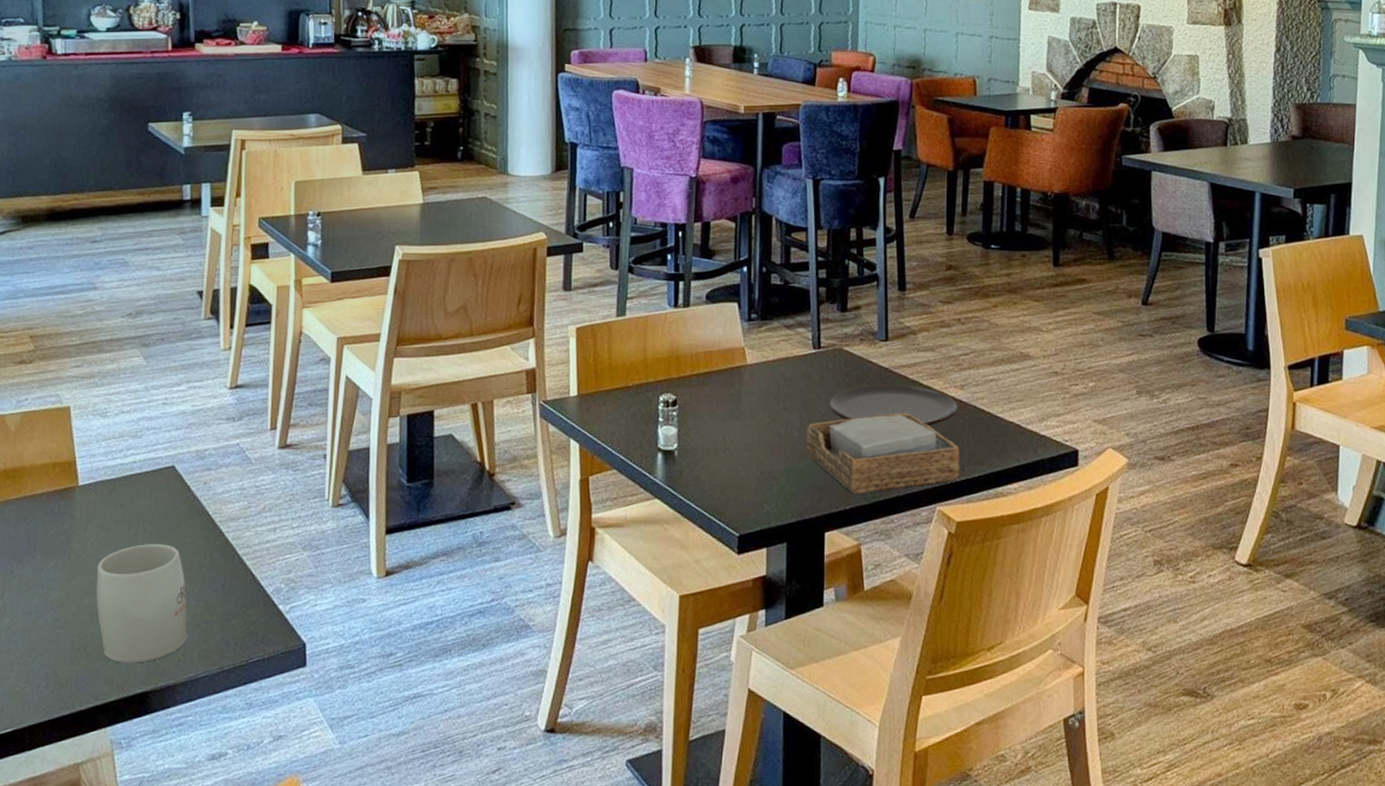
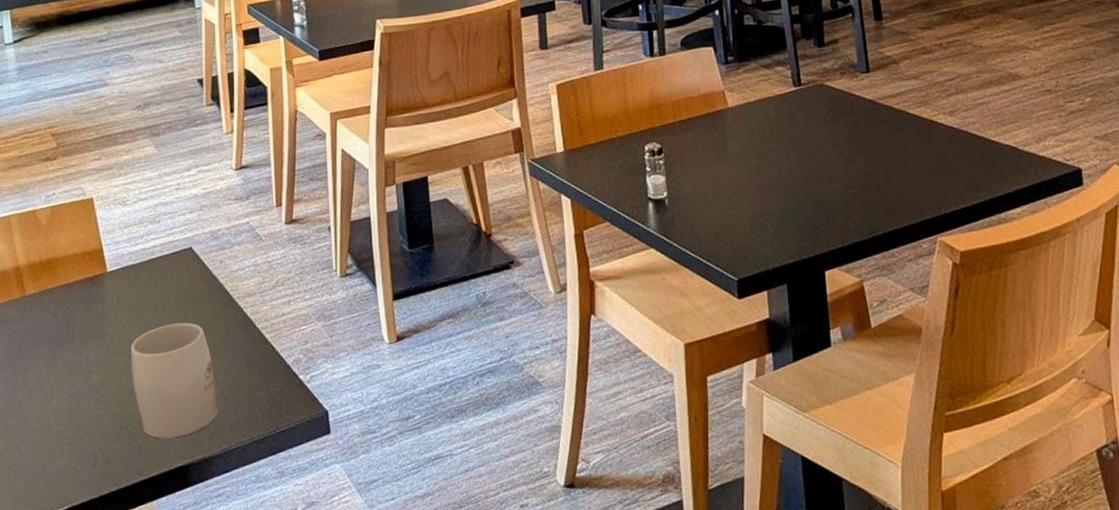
napkin holder: present [806,413,961,494] -> none [795,144,958,231]
plate: present [830,385,958,425] -> none [816,115,949,155]

